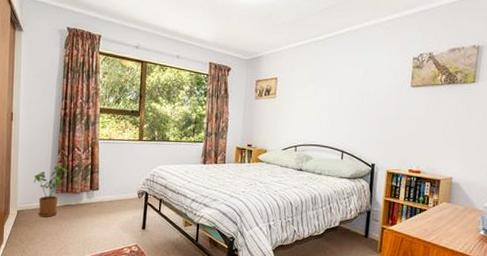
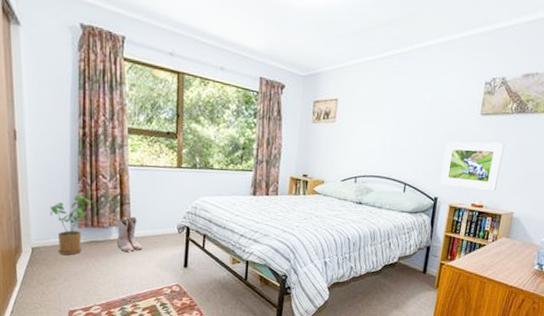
boots: none [86,183,108,215] -> present [116,216,143,252]
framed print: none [376,111,437,157] -> present [440,141,505,191]

